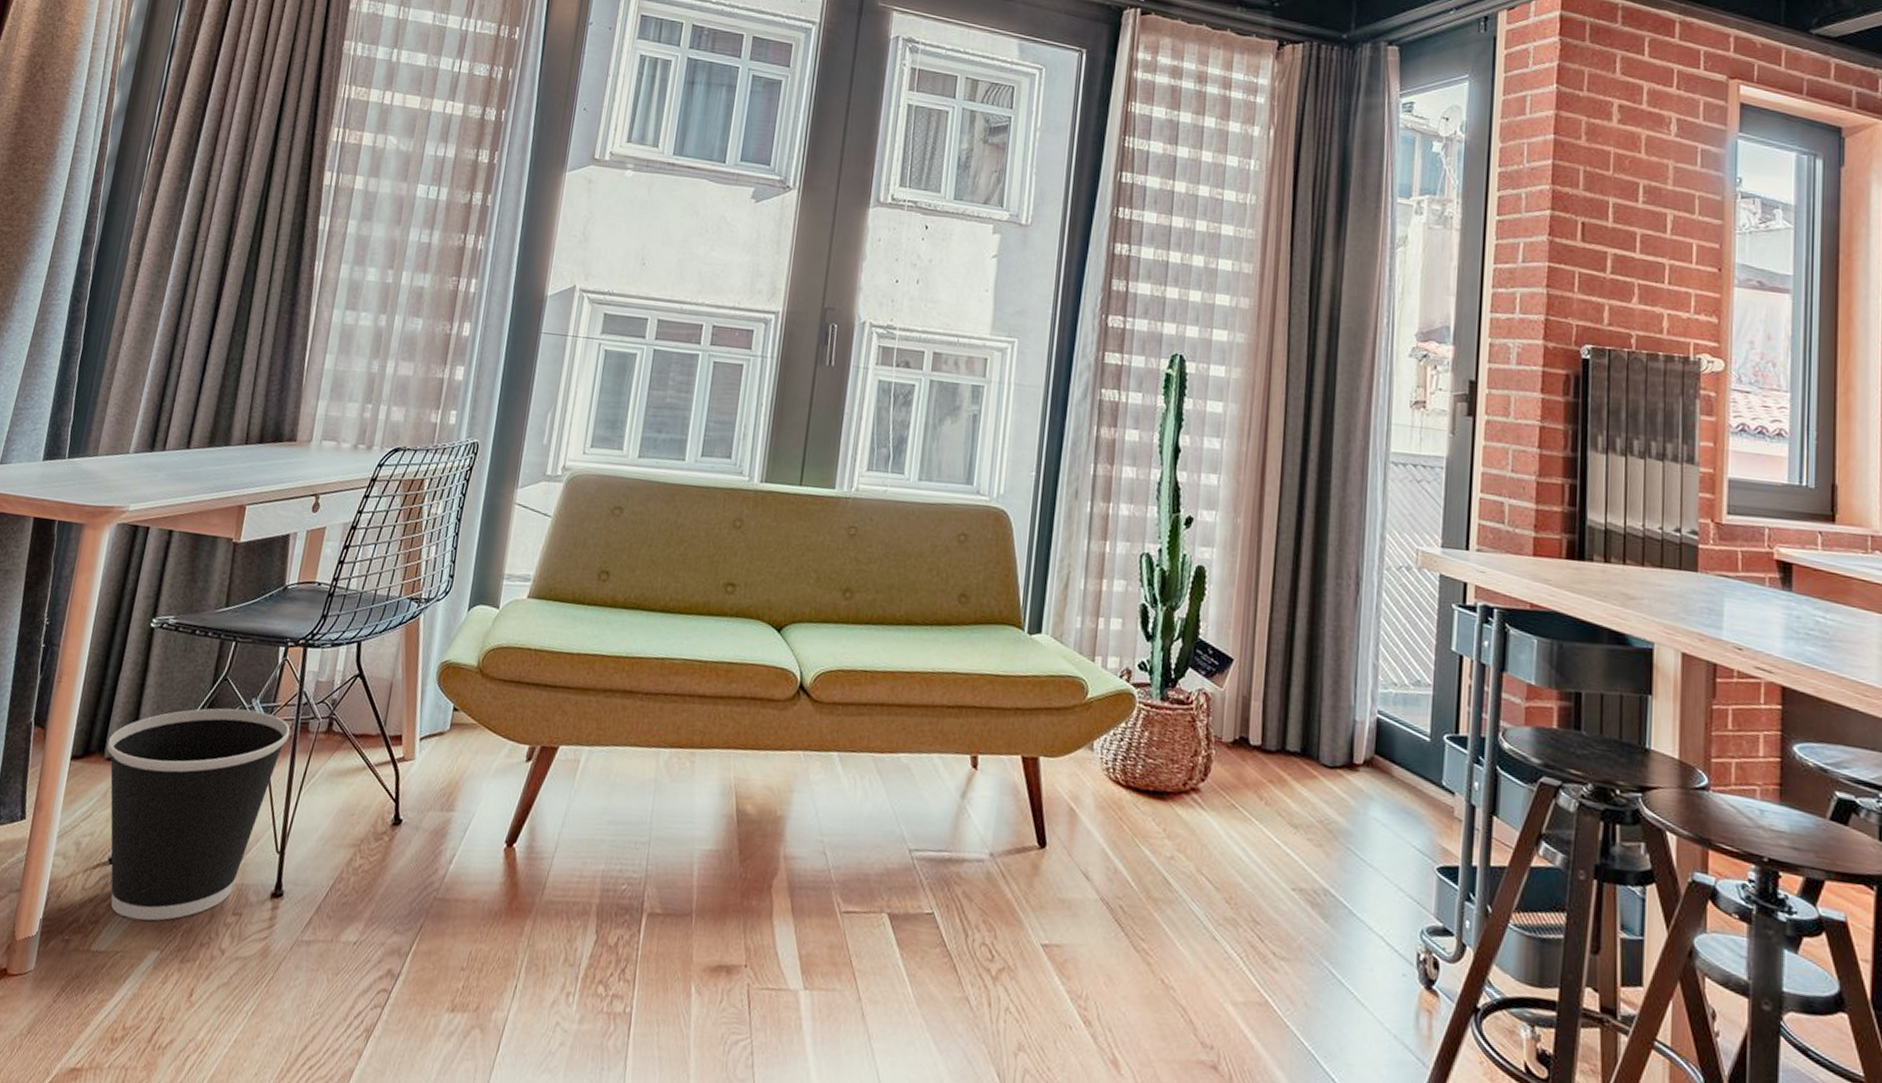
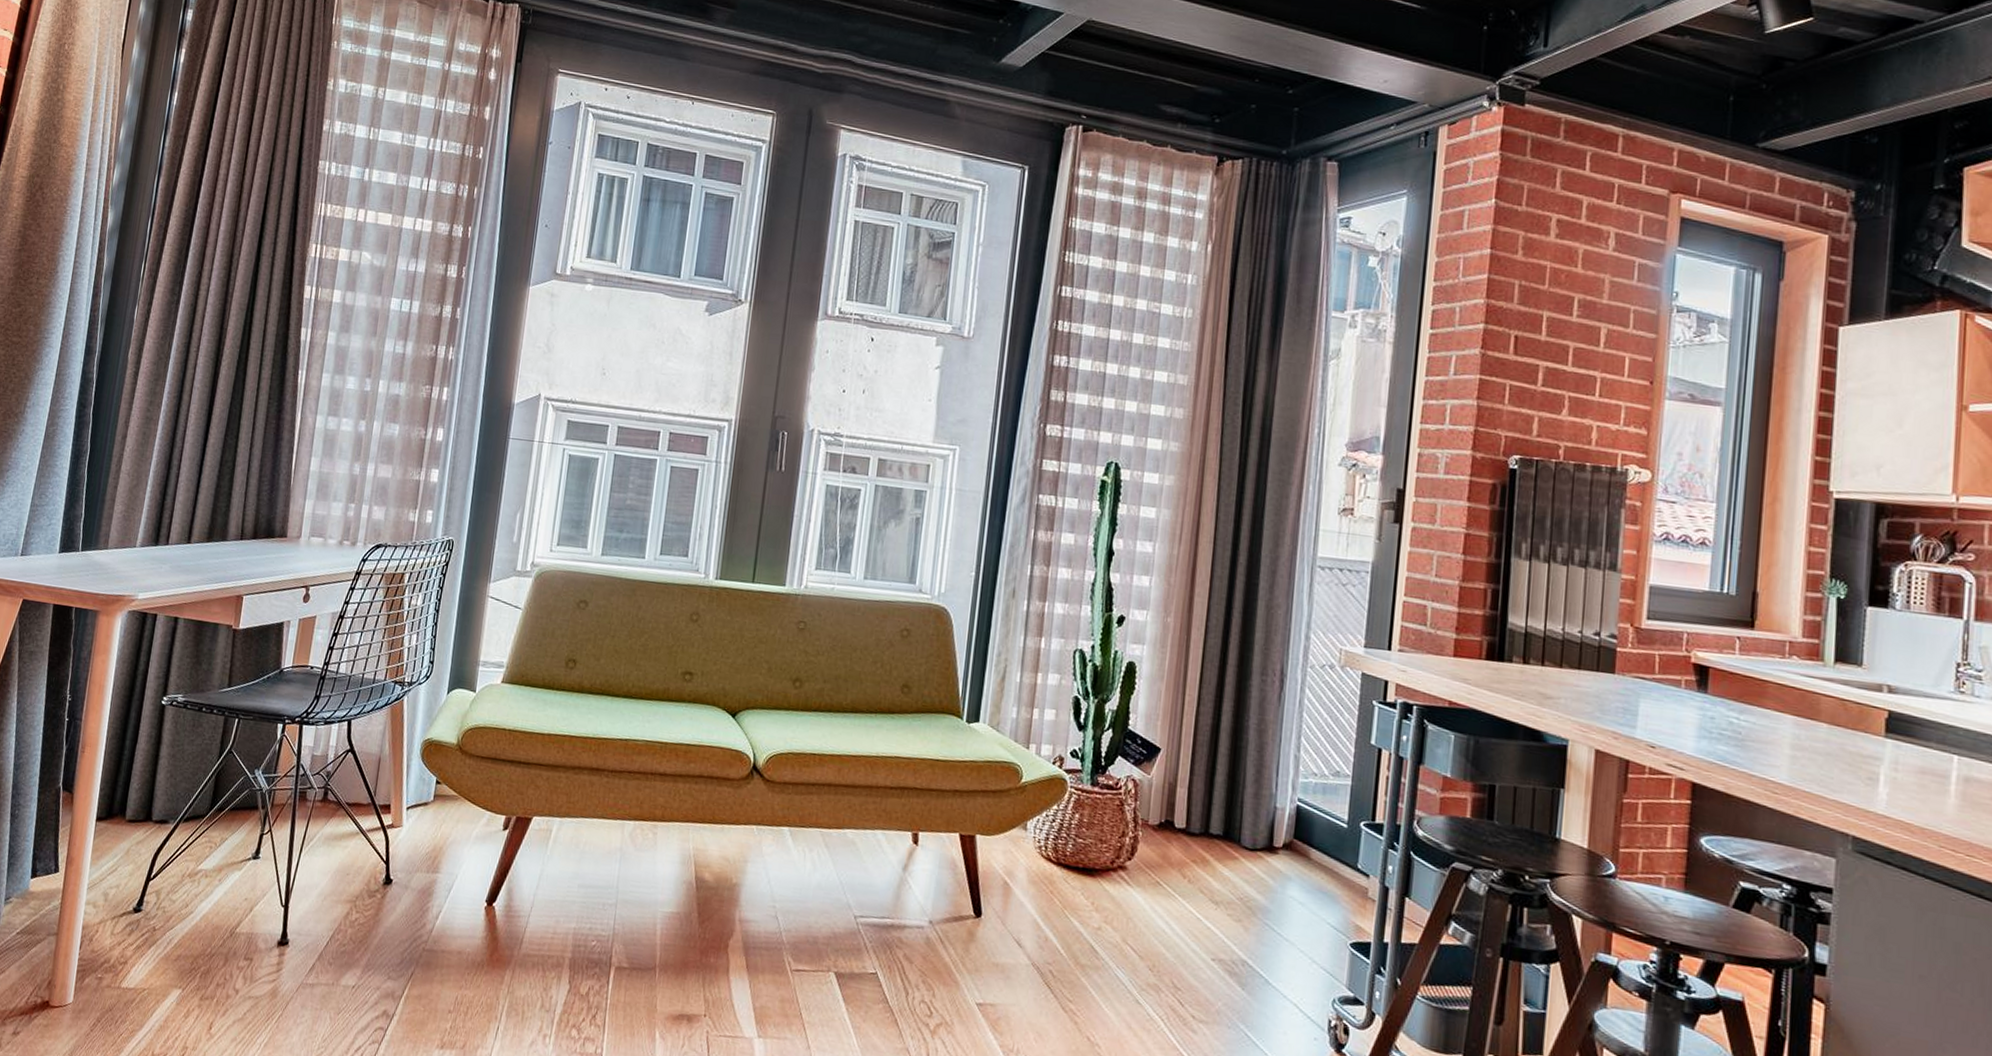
wastebasket: present [107,708,291,921] -> none [127,777,290,963]

